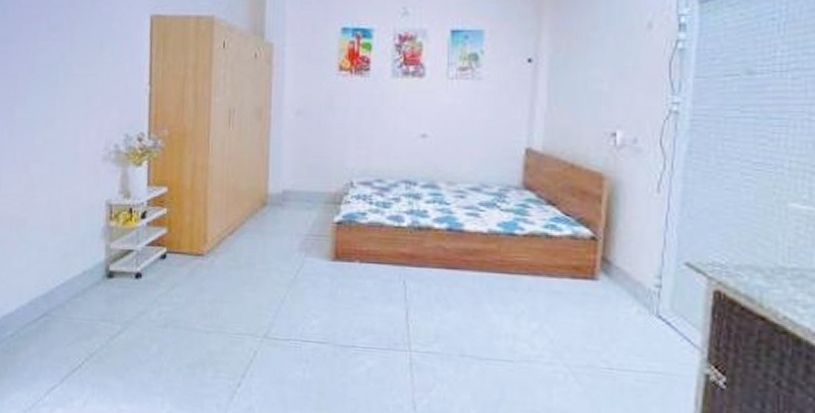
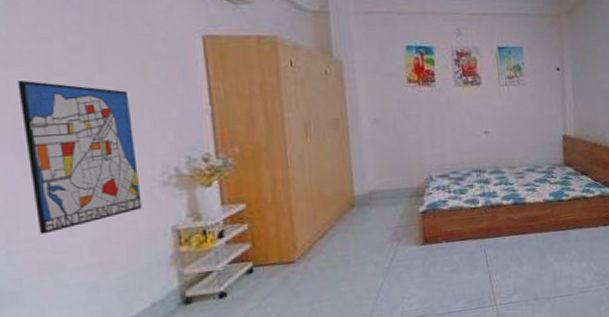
wall art: none [13,54,88,192] -> present [17,80,143,235]

